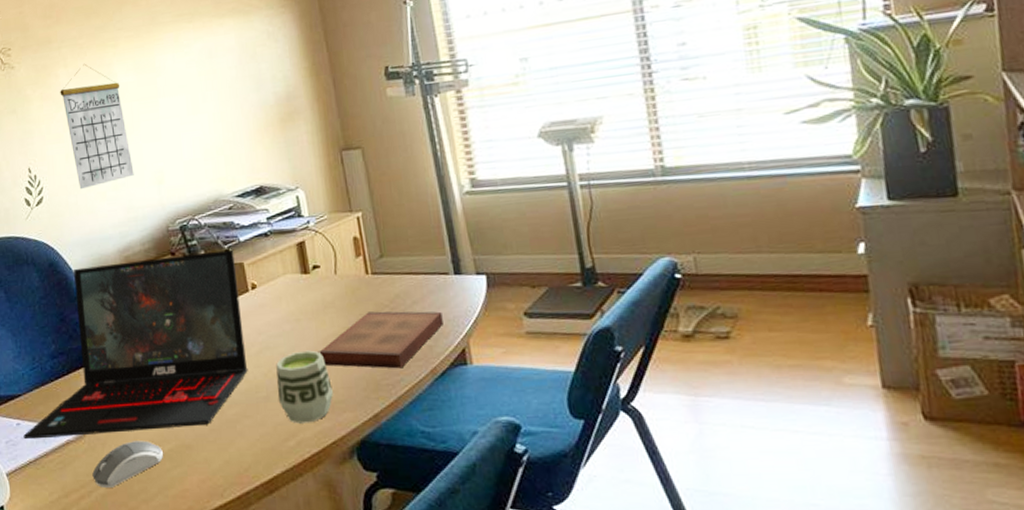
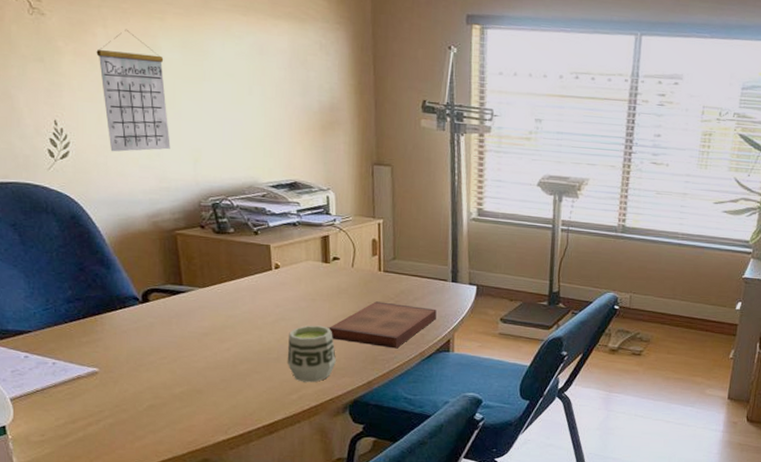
laptop: present [23,249,248,440] -> none [31,224,263,376]
computer mouse: present [92,440,163,488] -> none [102,382,174,419]

